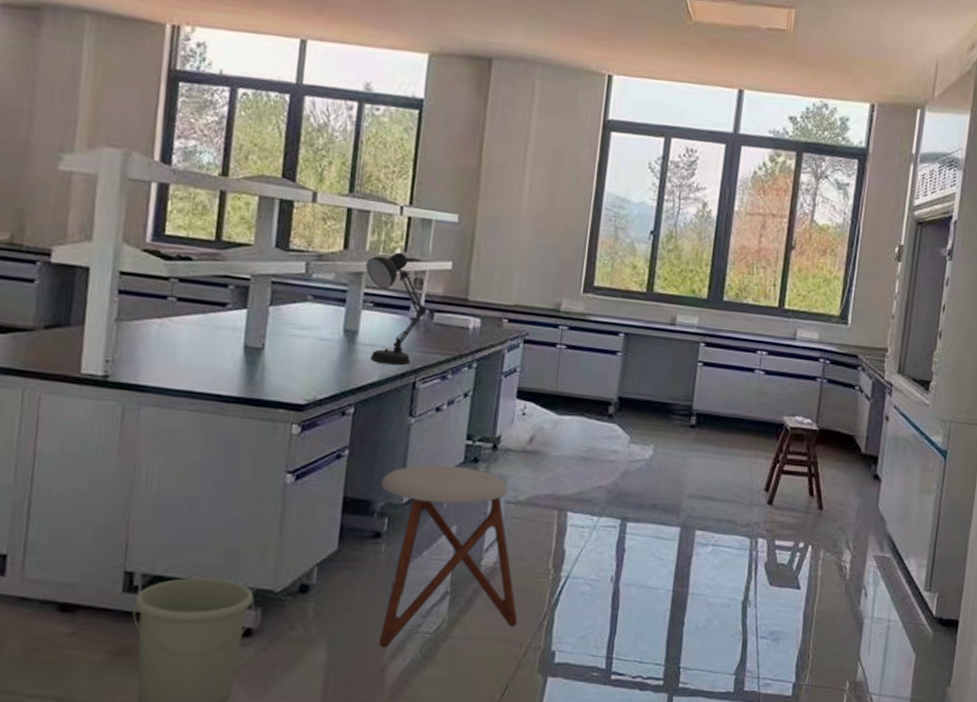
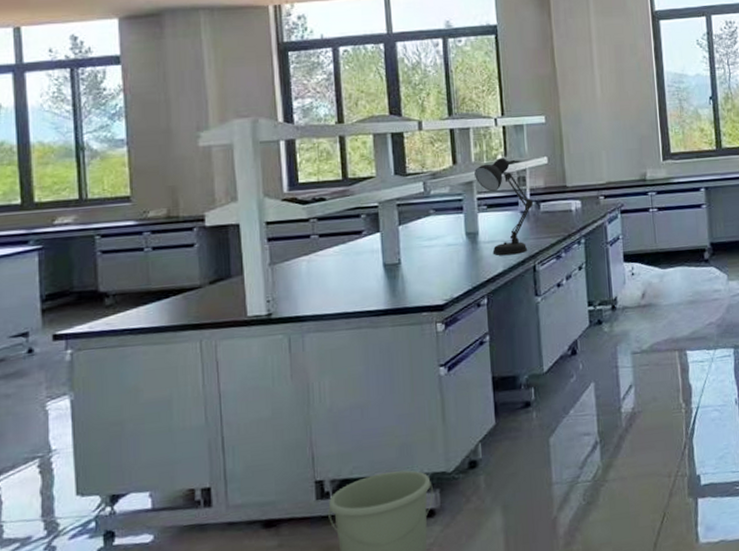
stool: present [378,464,518,648] -> none [522,330,662,502]

